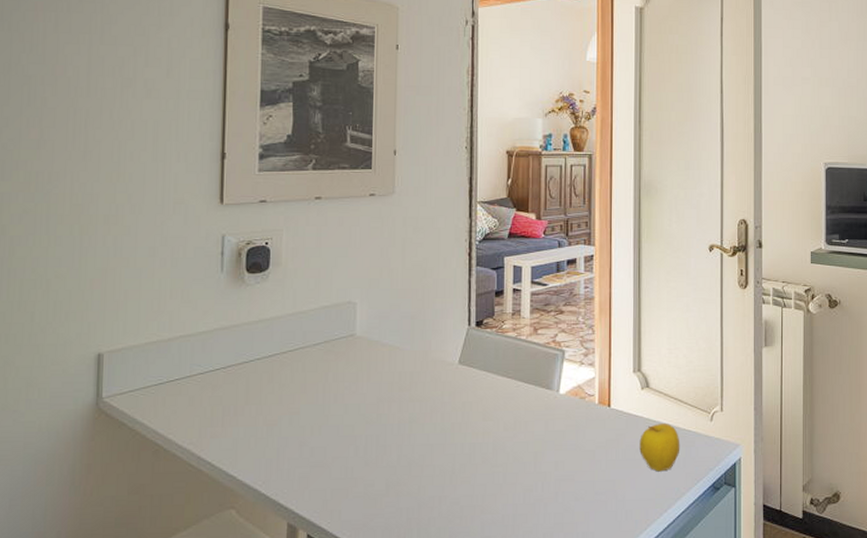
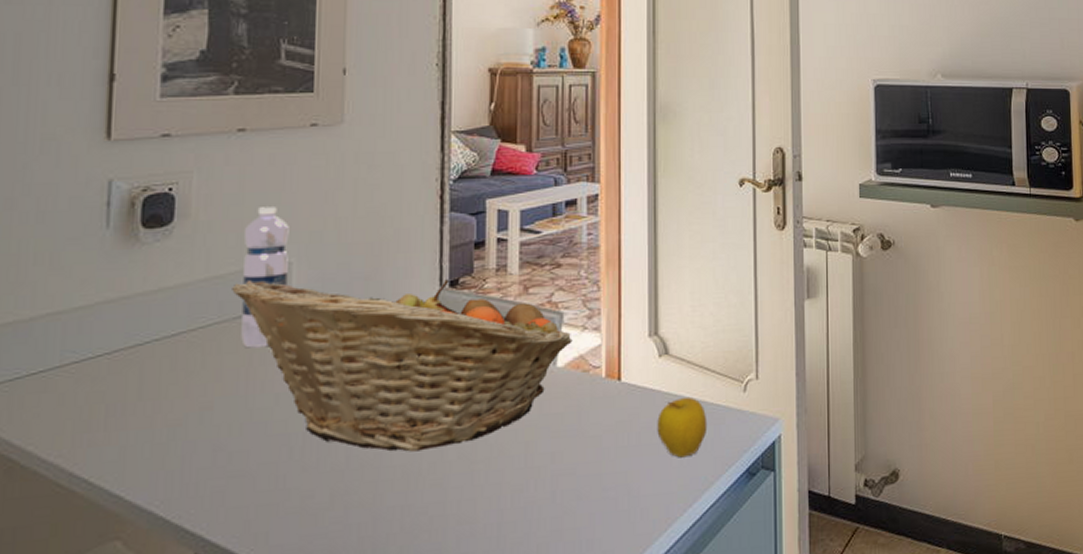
fruit basket: none [312,316,572,455] -> present [232,279,573,452]
water bottle: none [319,259,354,368] -> present [241,207,289,348]

